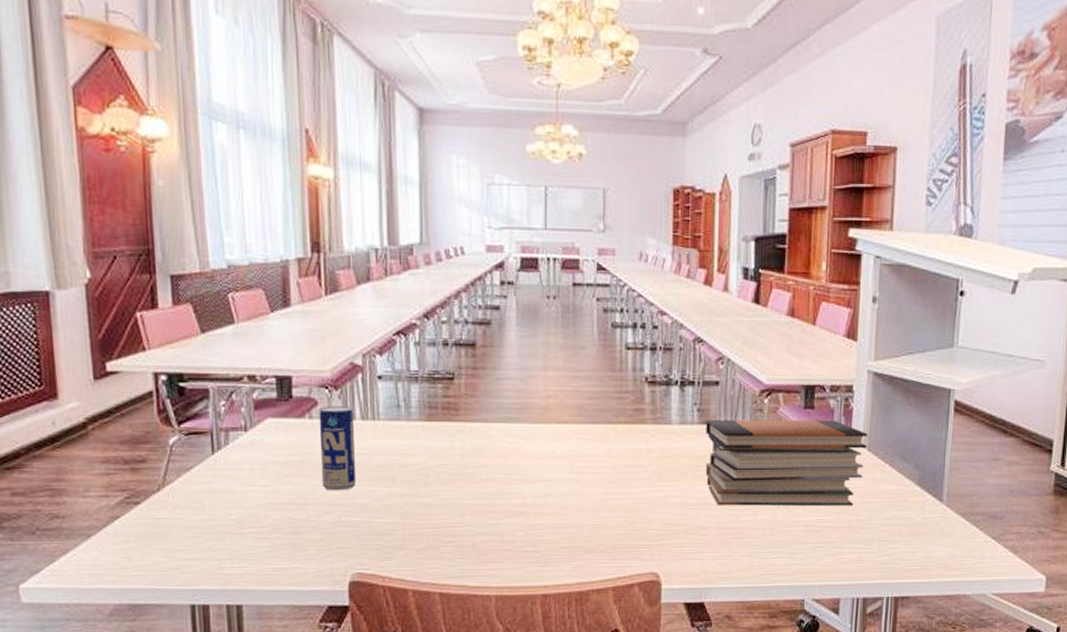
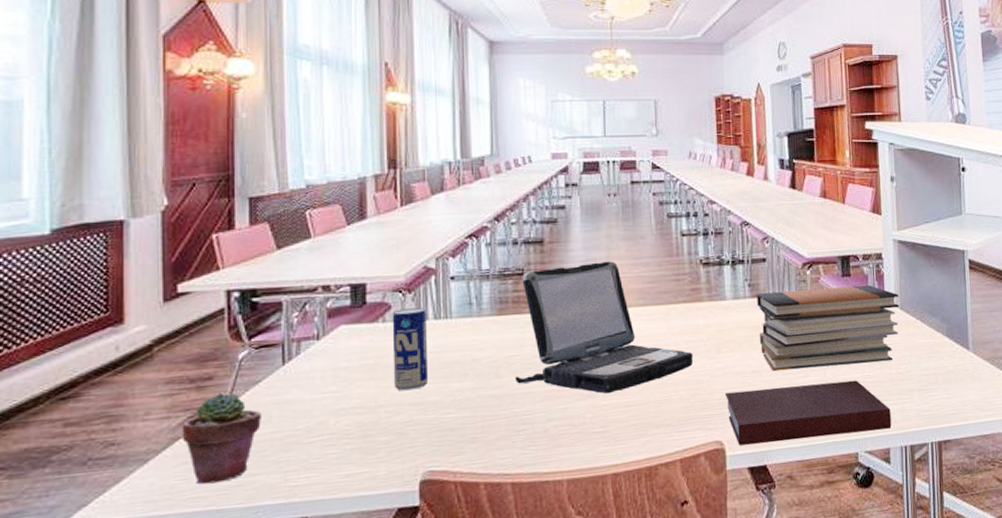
potted succulent: none [119,476,195,564] -> present [181,392,261,485]
laptop: none [444,371,633,512] -> present [515,261,694,394]
notebook: none [665,523,845,580] -> present [725,380,892,446]

